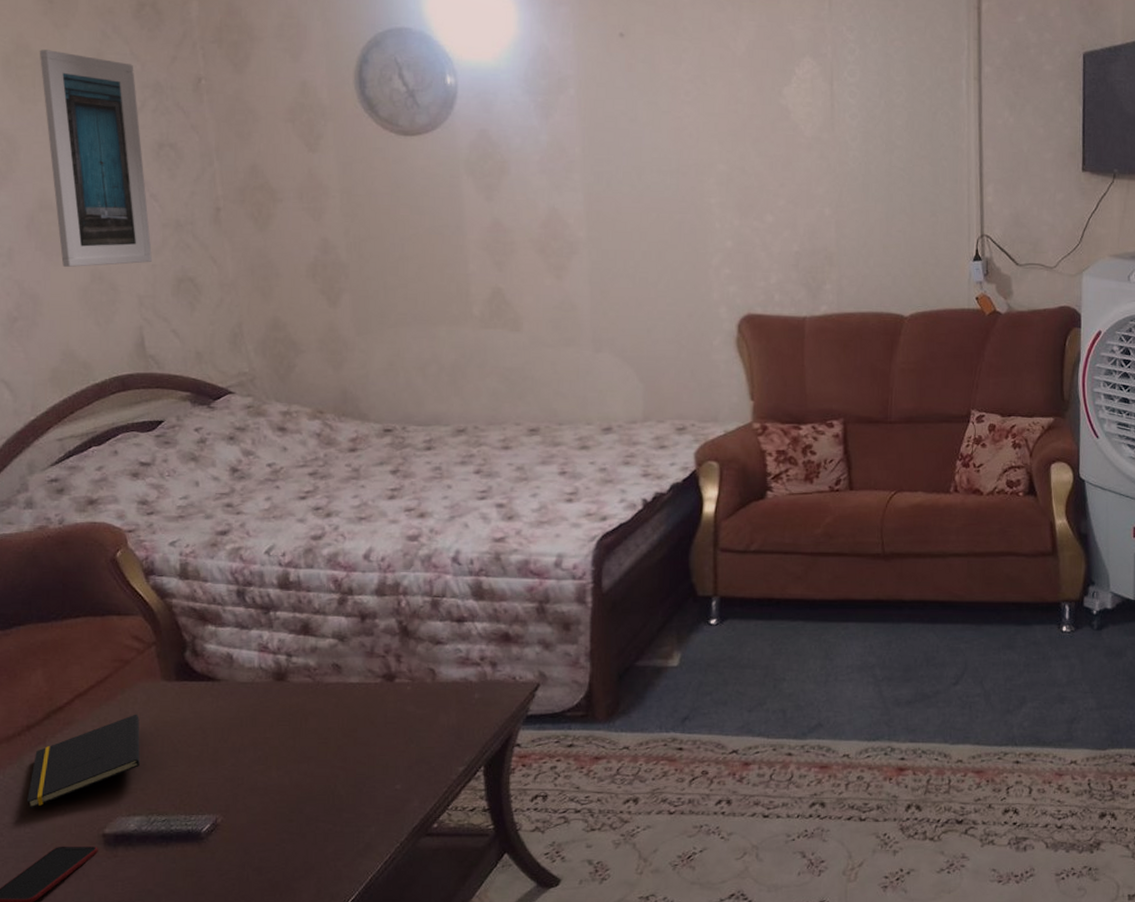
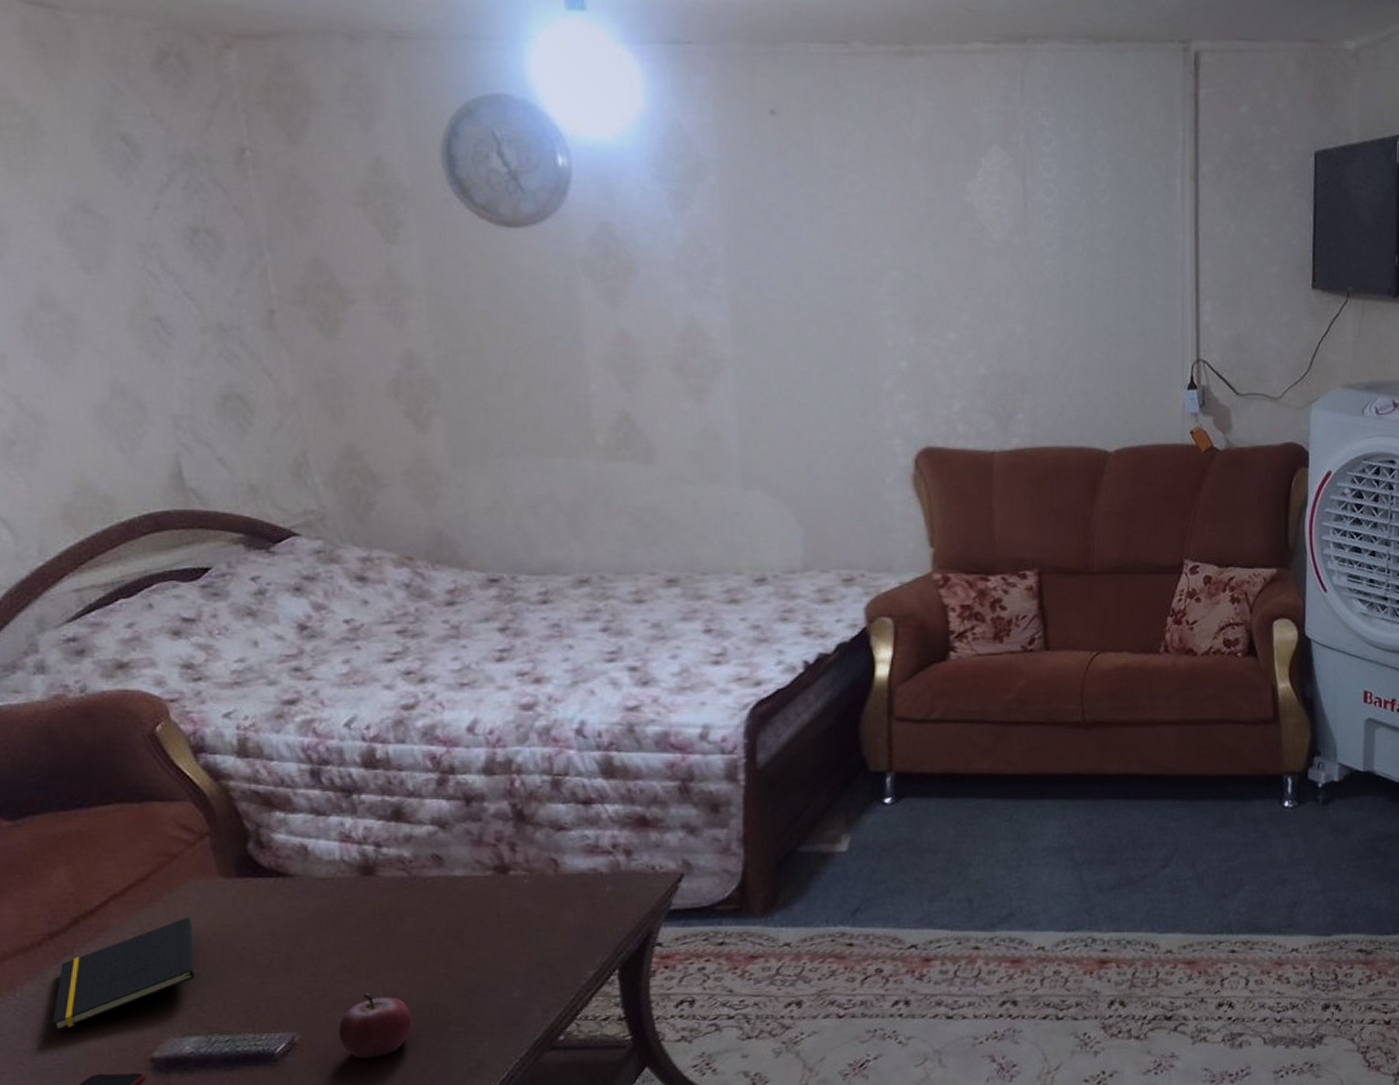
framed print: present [39,49,153,267] -> none [29,106,190,379]
fruit: none [253,782,313,839] -> present [338,993,412,1058]

